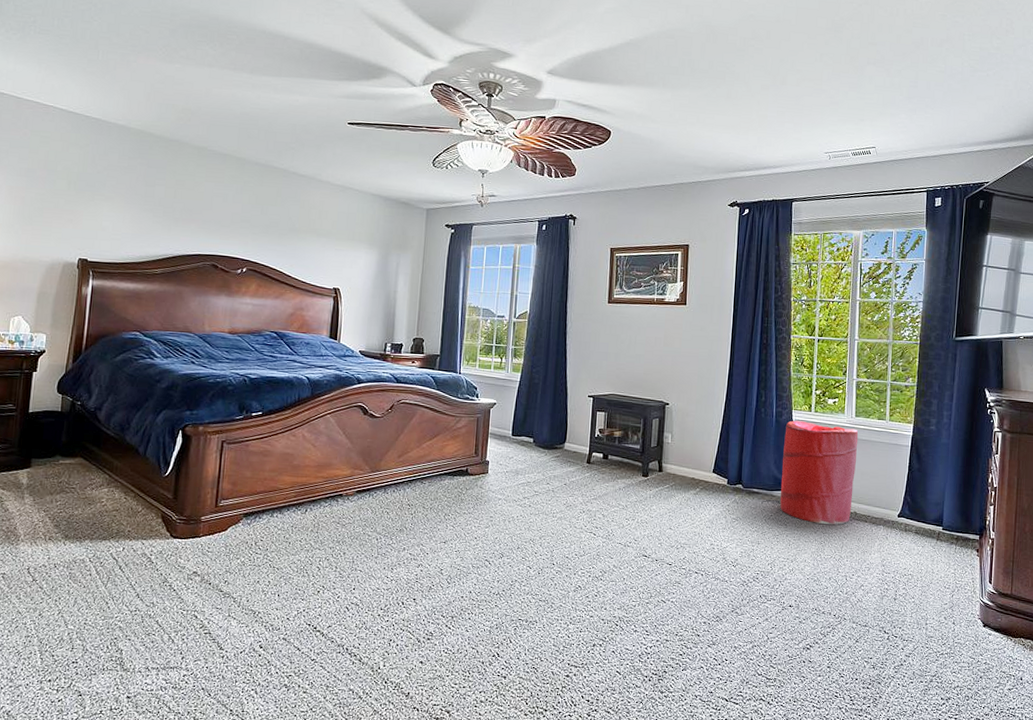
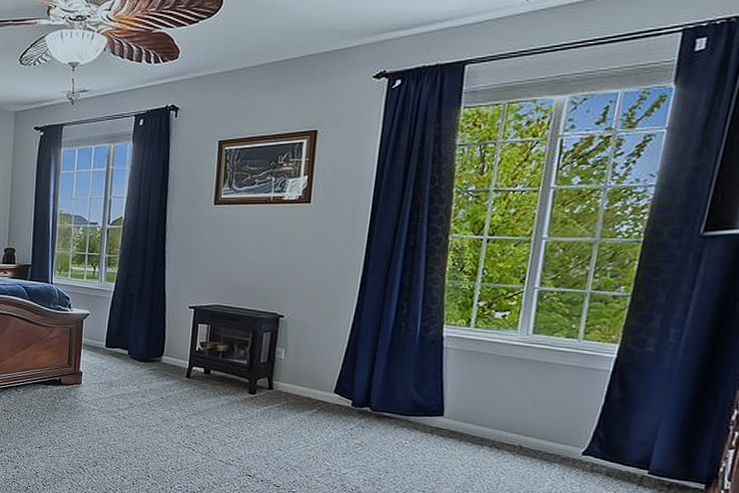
laundry hamper: present [780,420,859,525] -> none [418,337,535,459]

